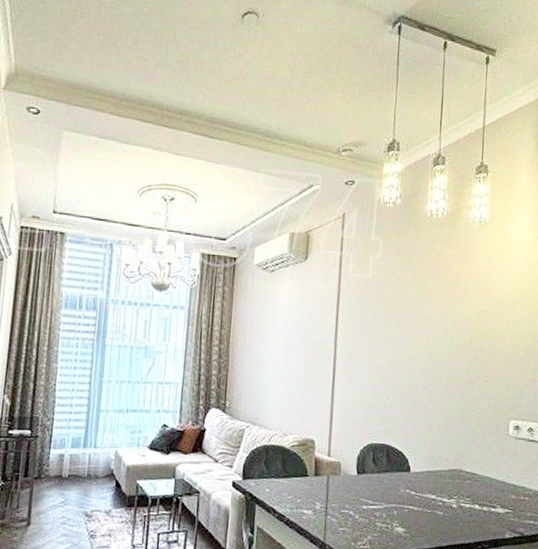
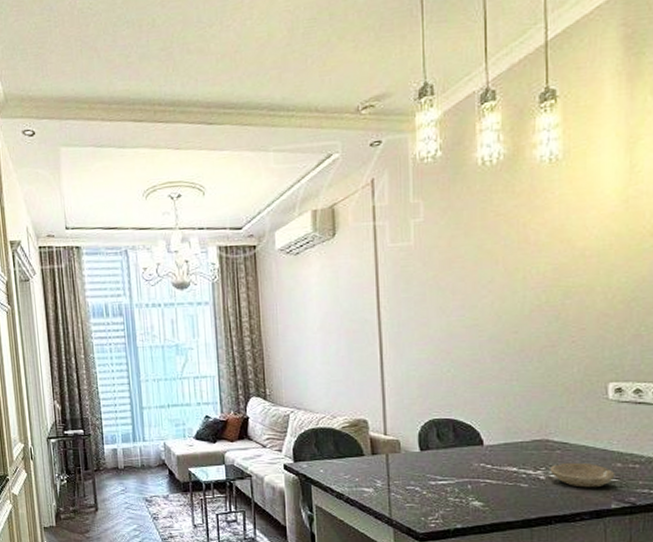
bowl: none [461,492,510,518] -> present [550,462,615,488]

